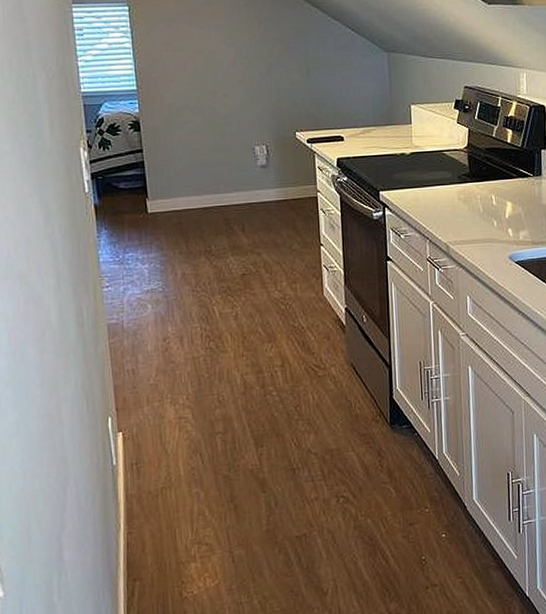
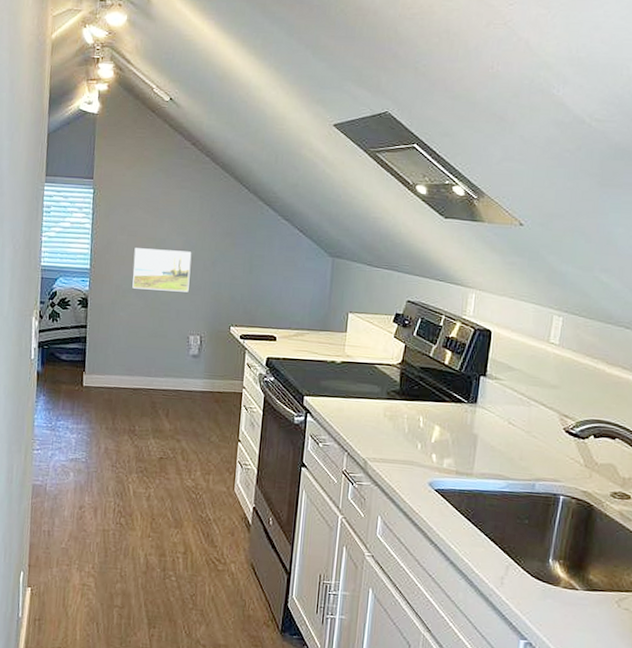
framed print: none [183,61,247,105] -> present [132,248,192,292]

